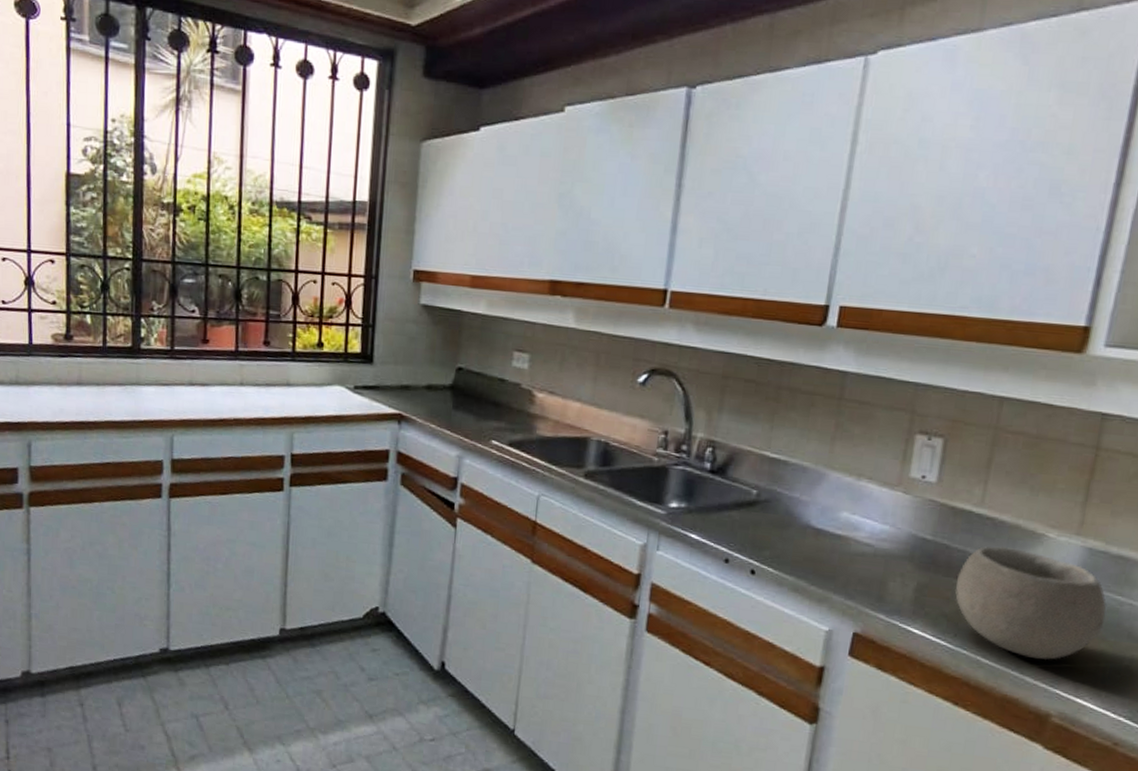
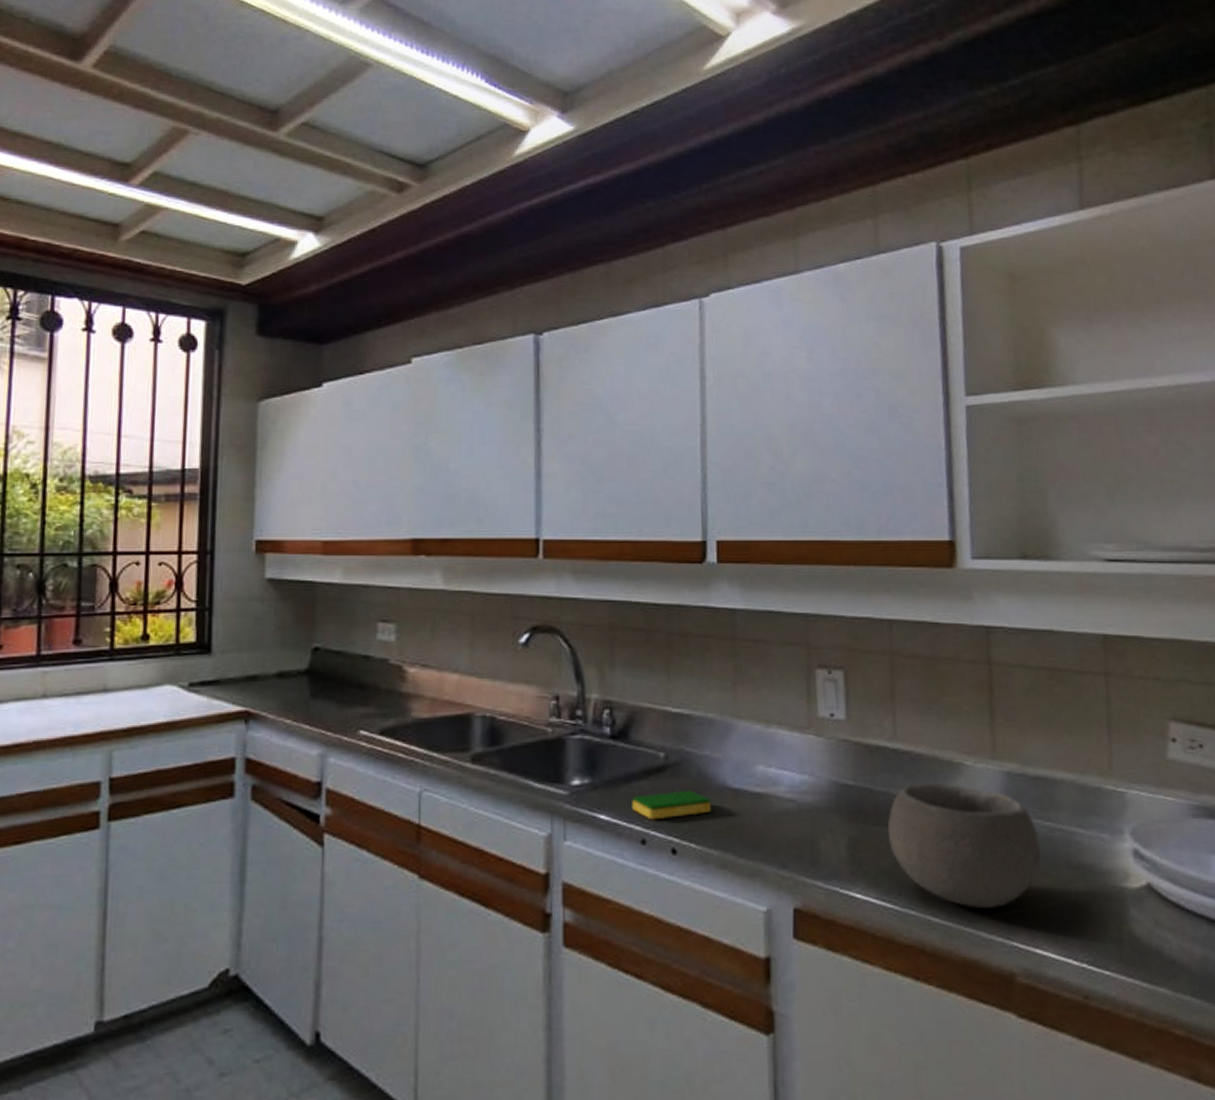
dish sponge: none [720,523,793,546] -> present [632,790,711,820]

